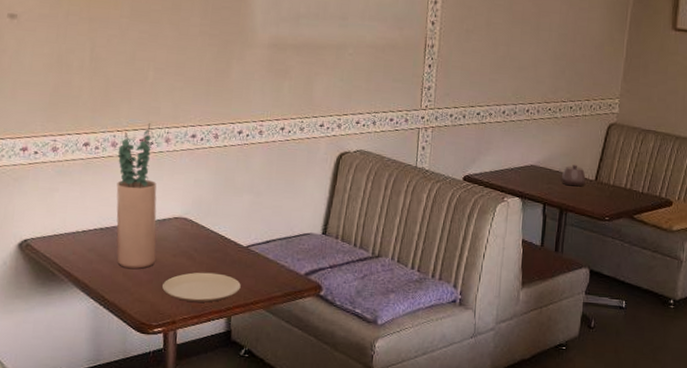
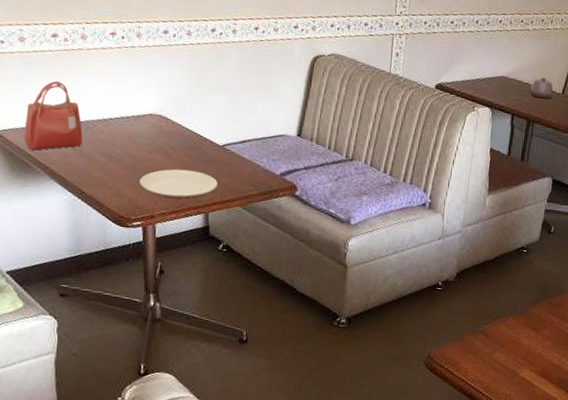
handbag: none [50,188,109,258] -> present [23,80,83,151]
vase: present [116,123,157,269] -> none [88,16,132,164]

